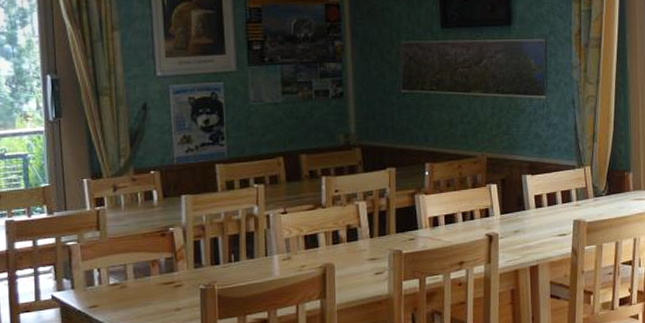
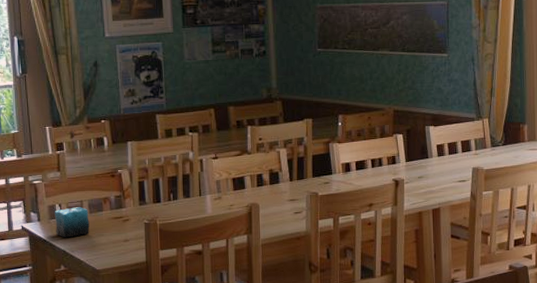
candle: none [91,271,135,308] -> present [54,207,90,238]

